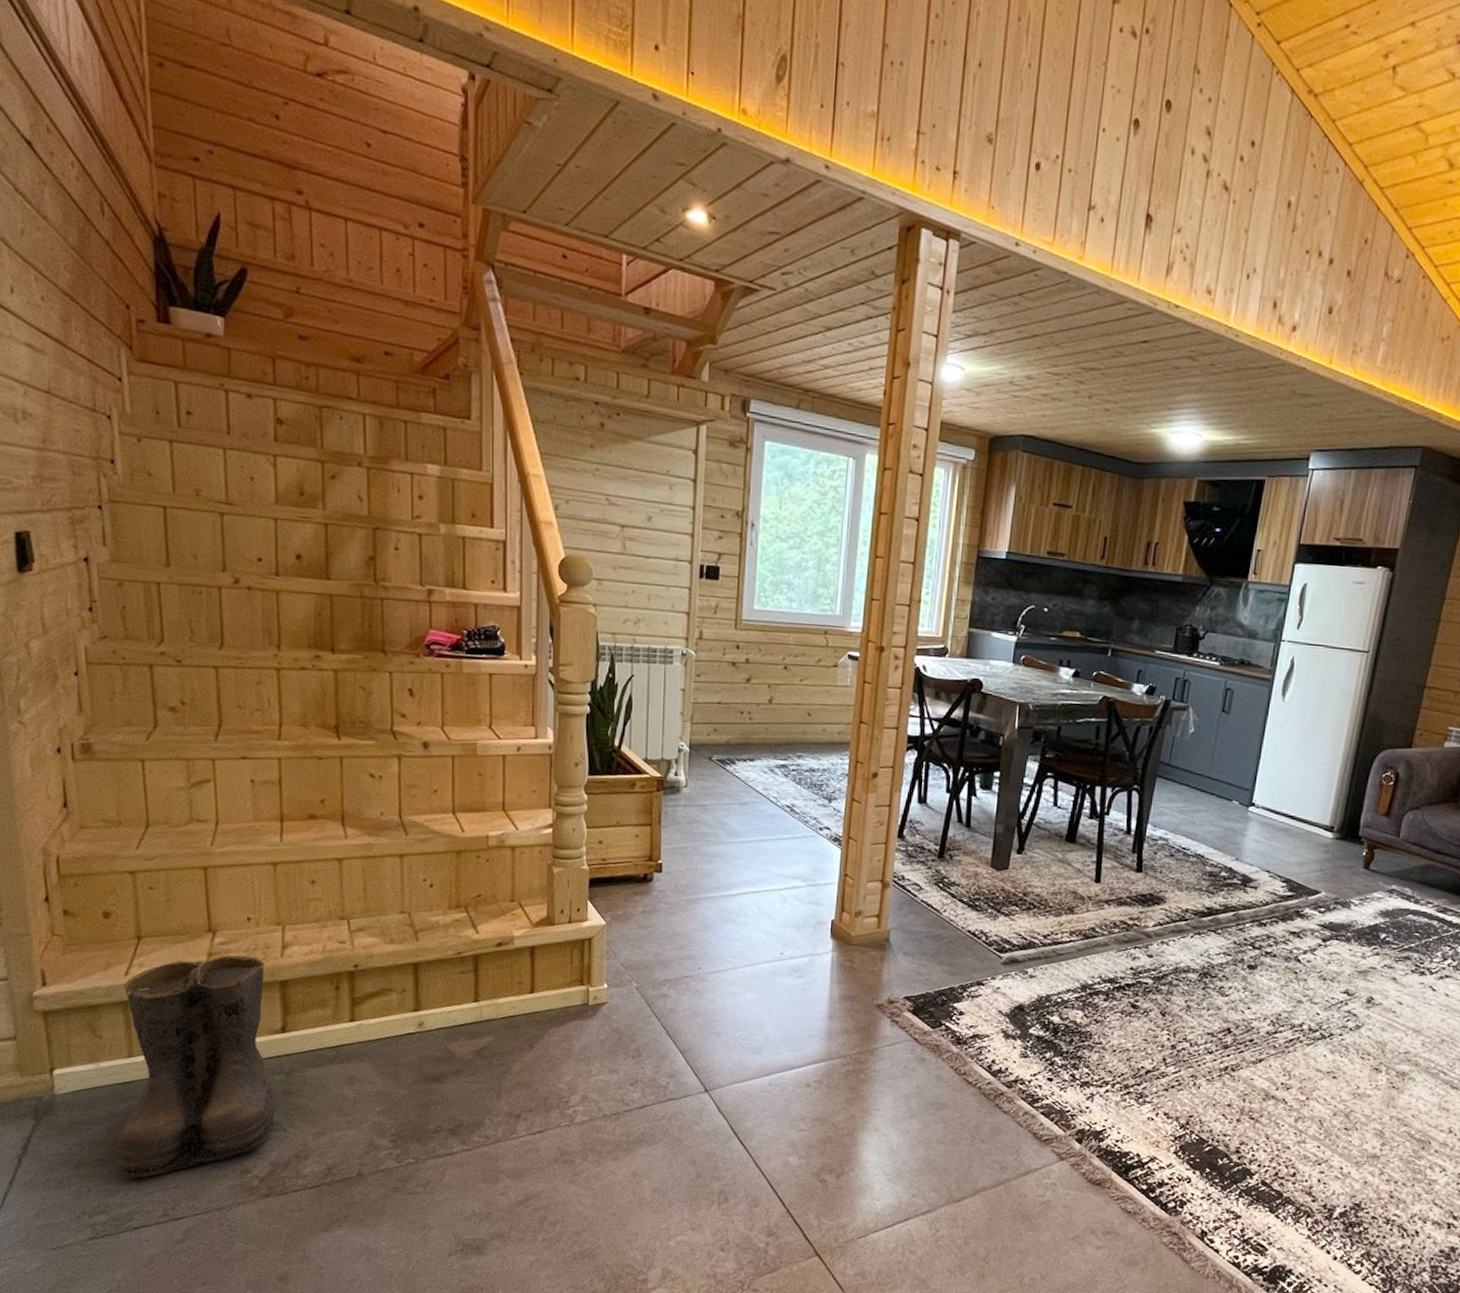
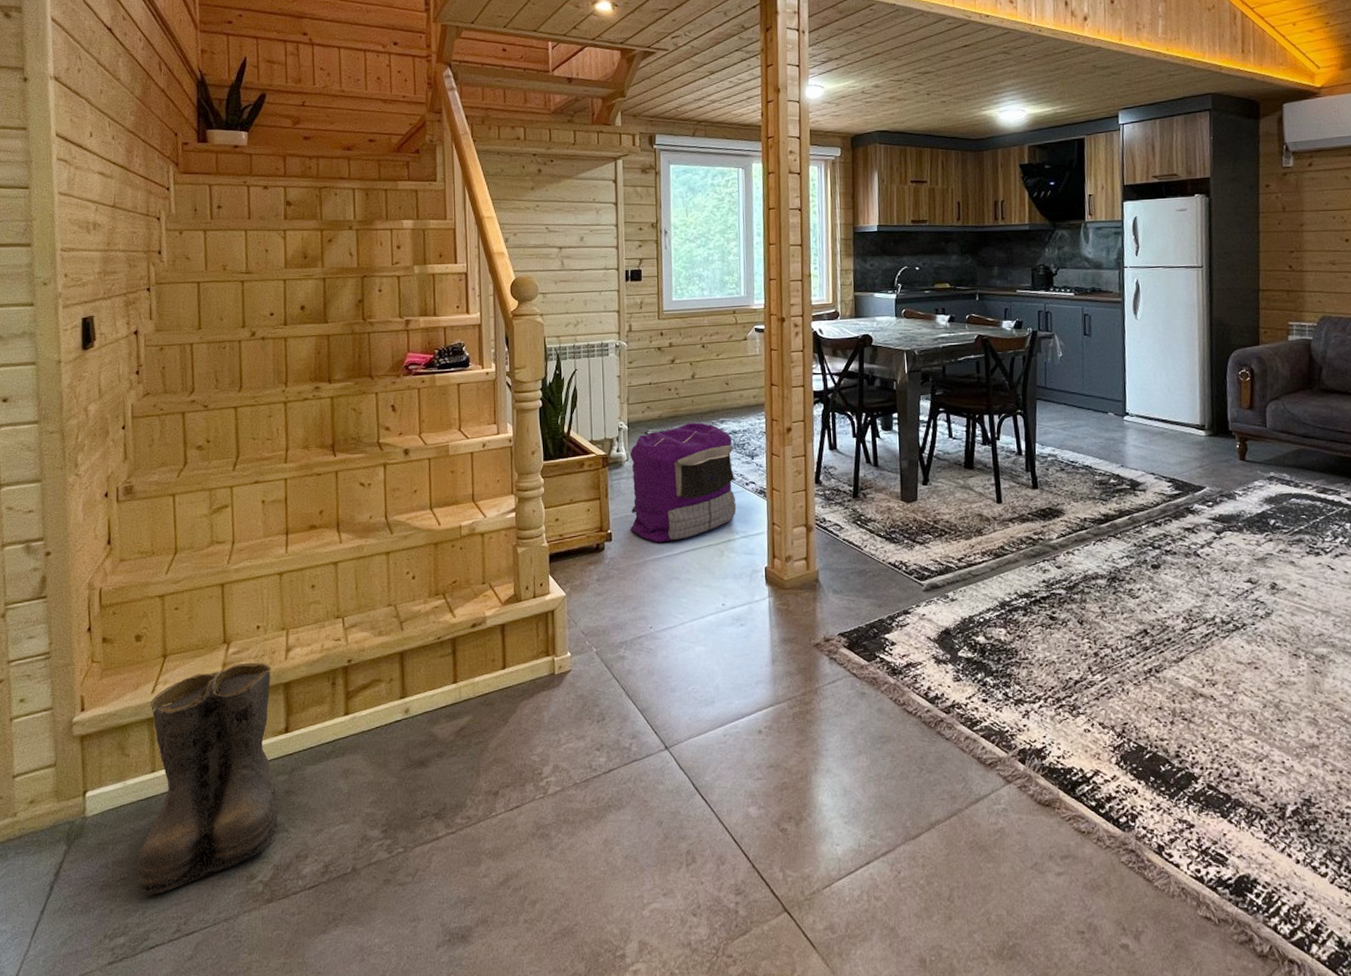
backpack: none [683,753,809,881] -> present [630,422,737,543]

